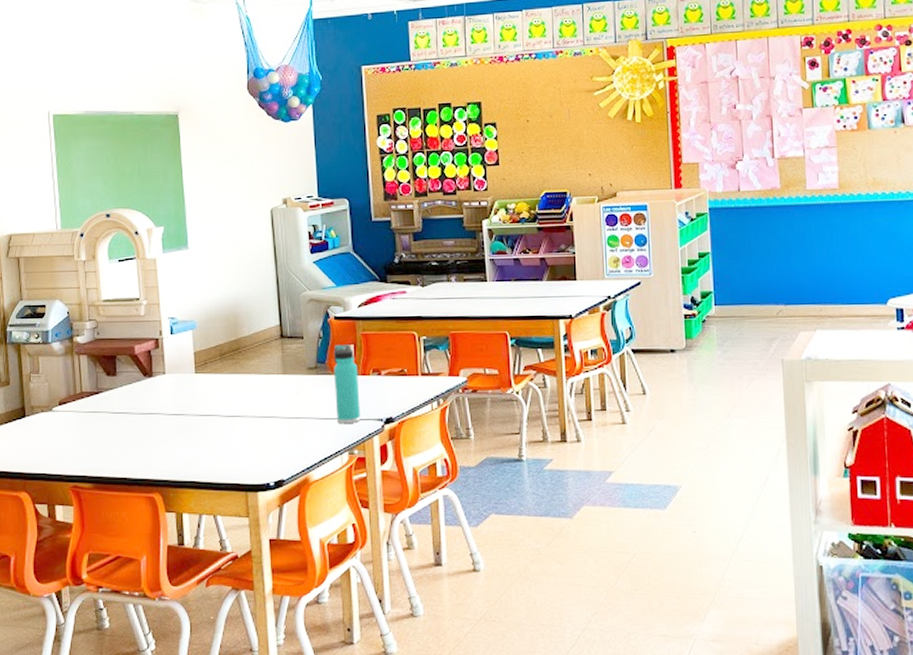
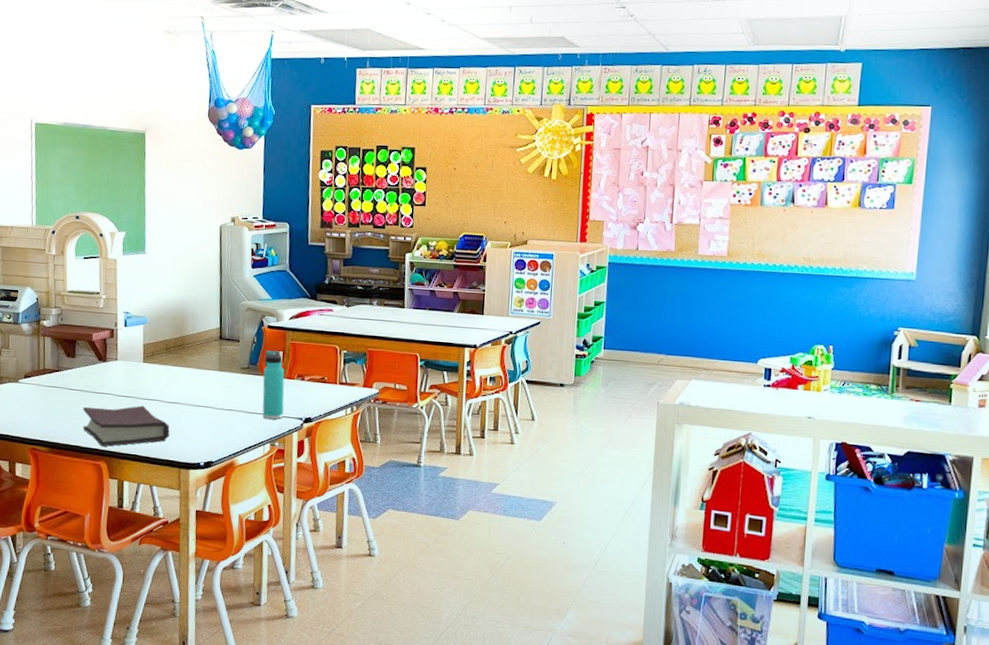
hardback book: none [130,423,232,476] -> present [83,405,170,447]

